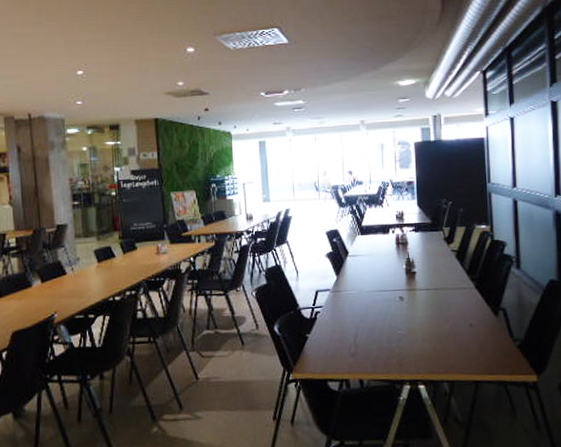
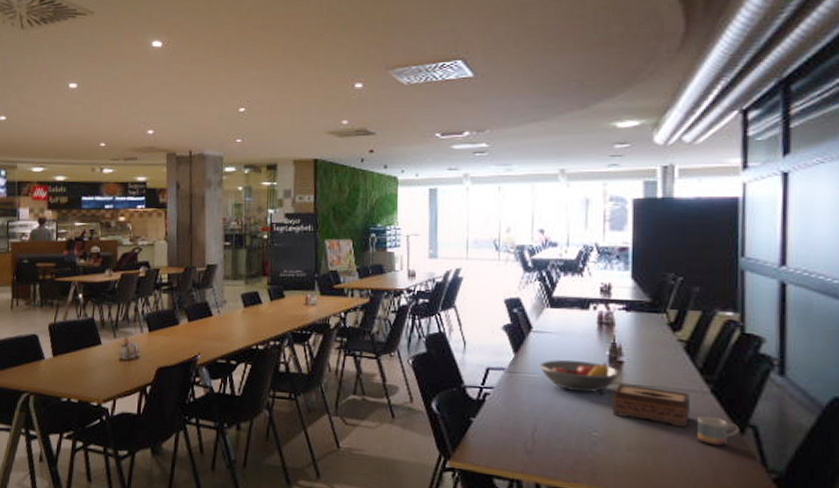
fruit bowl: none [355,274,415,300] -> present [539,359,621,392]
tissue box: none [410,289,462,318] -> present [612,383,690,428]
mug: none [467,305,495,328] -> present [696,415,740,447]

